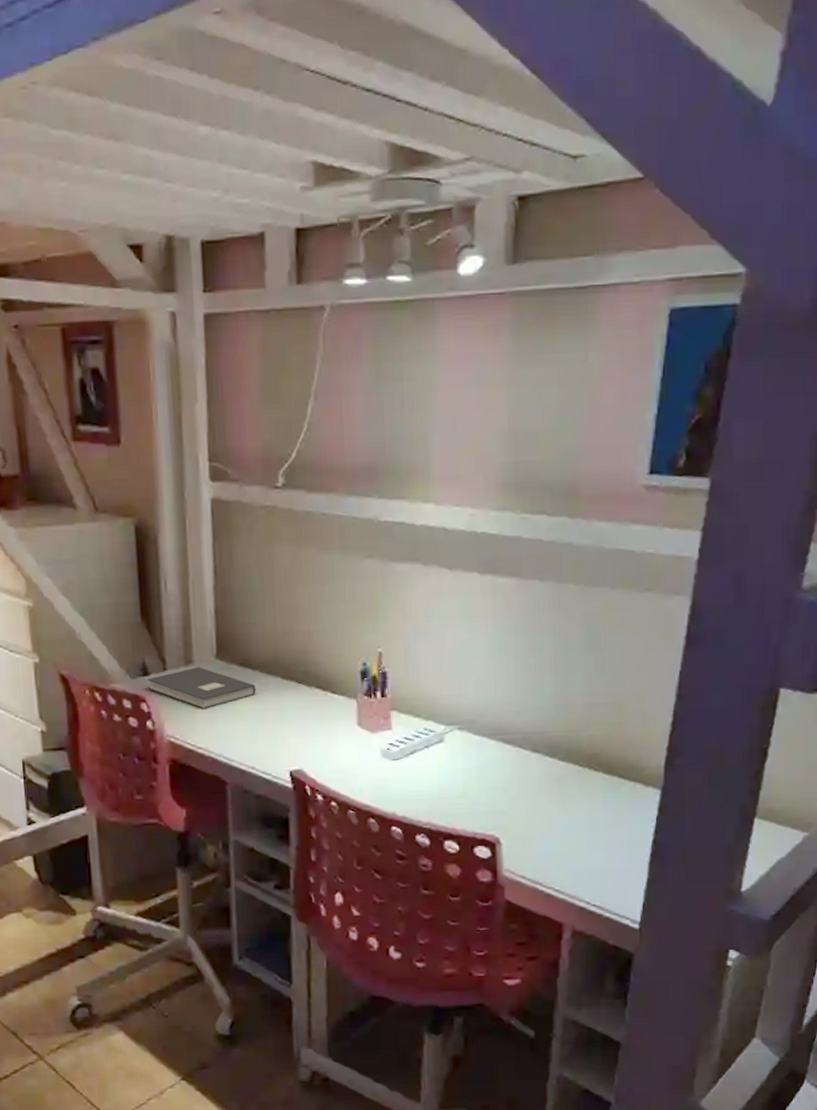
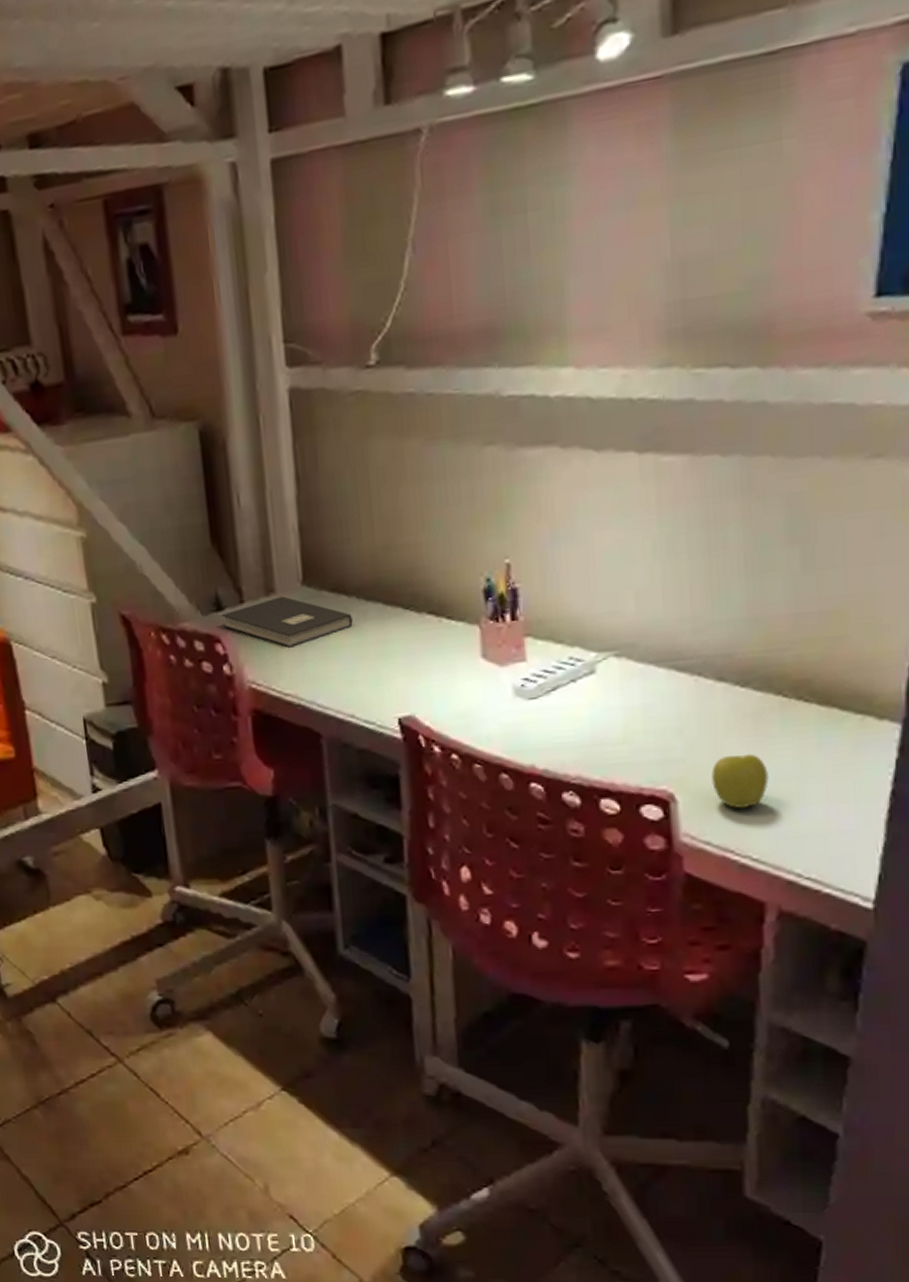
apple: none [527,808,568,851] -> present [711,753,769,809]

